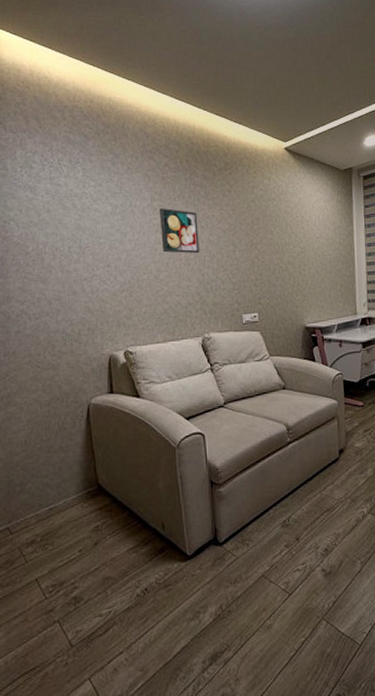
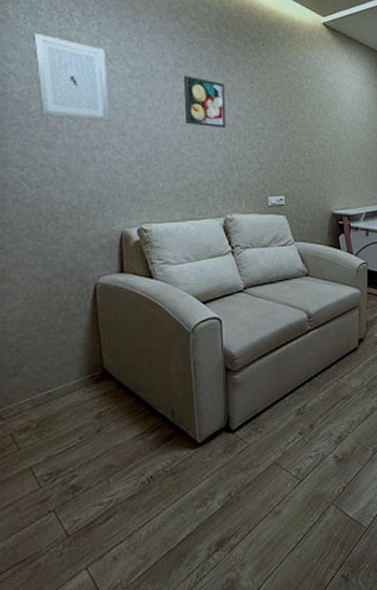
wall art: none [29,183,95,256] -> present [34,34,109,122]

